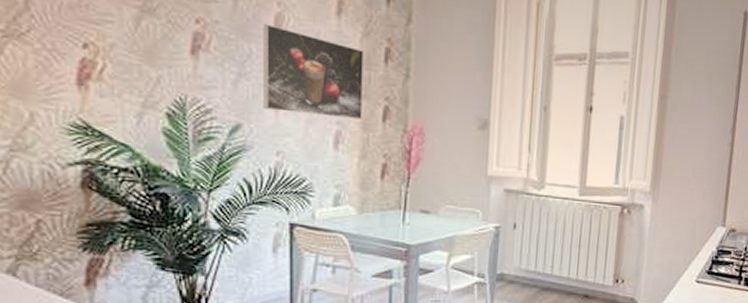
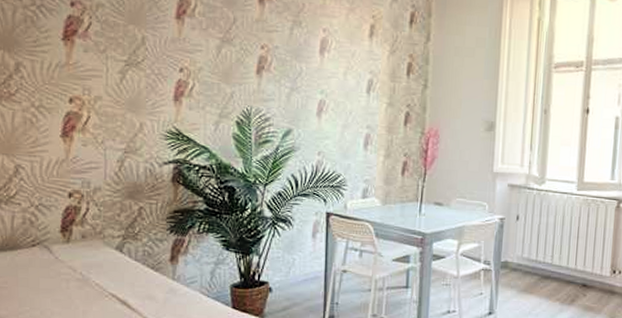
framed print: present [263,23,364,119] -> none [309,47,390,124]

